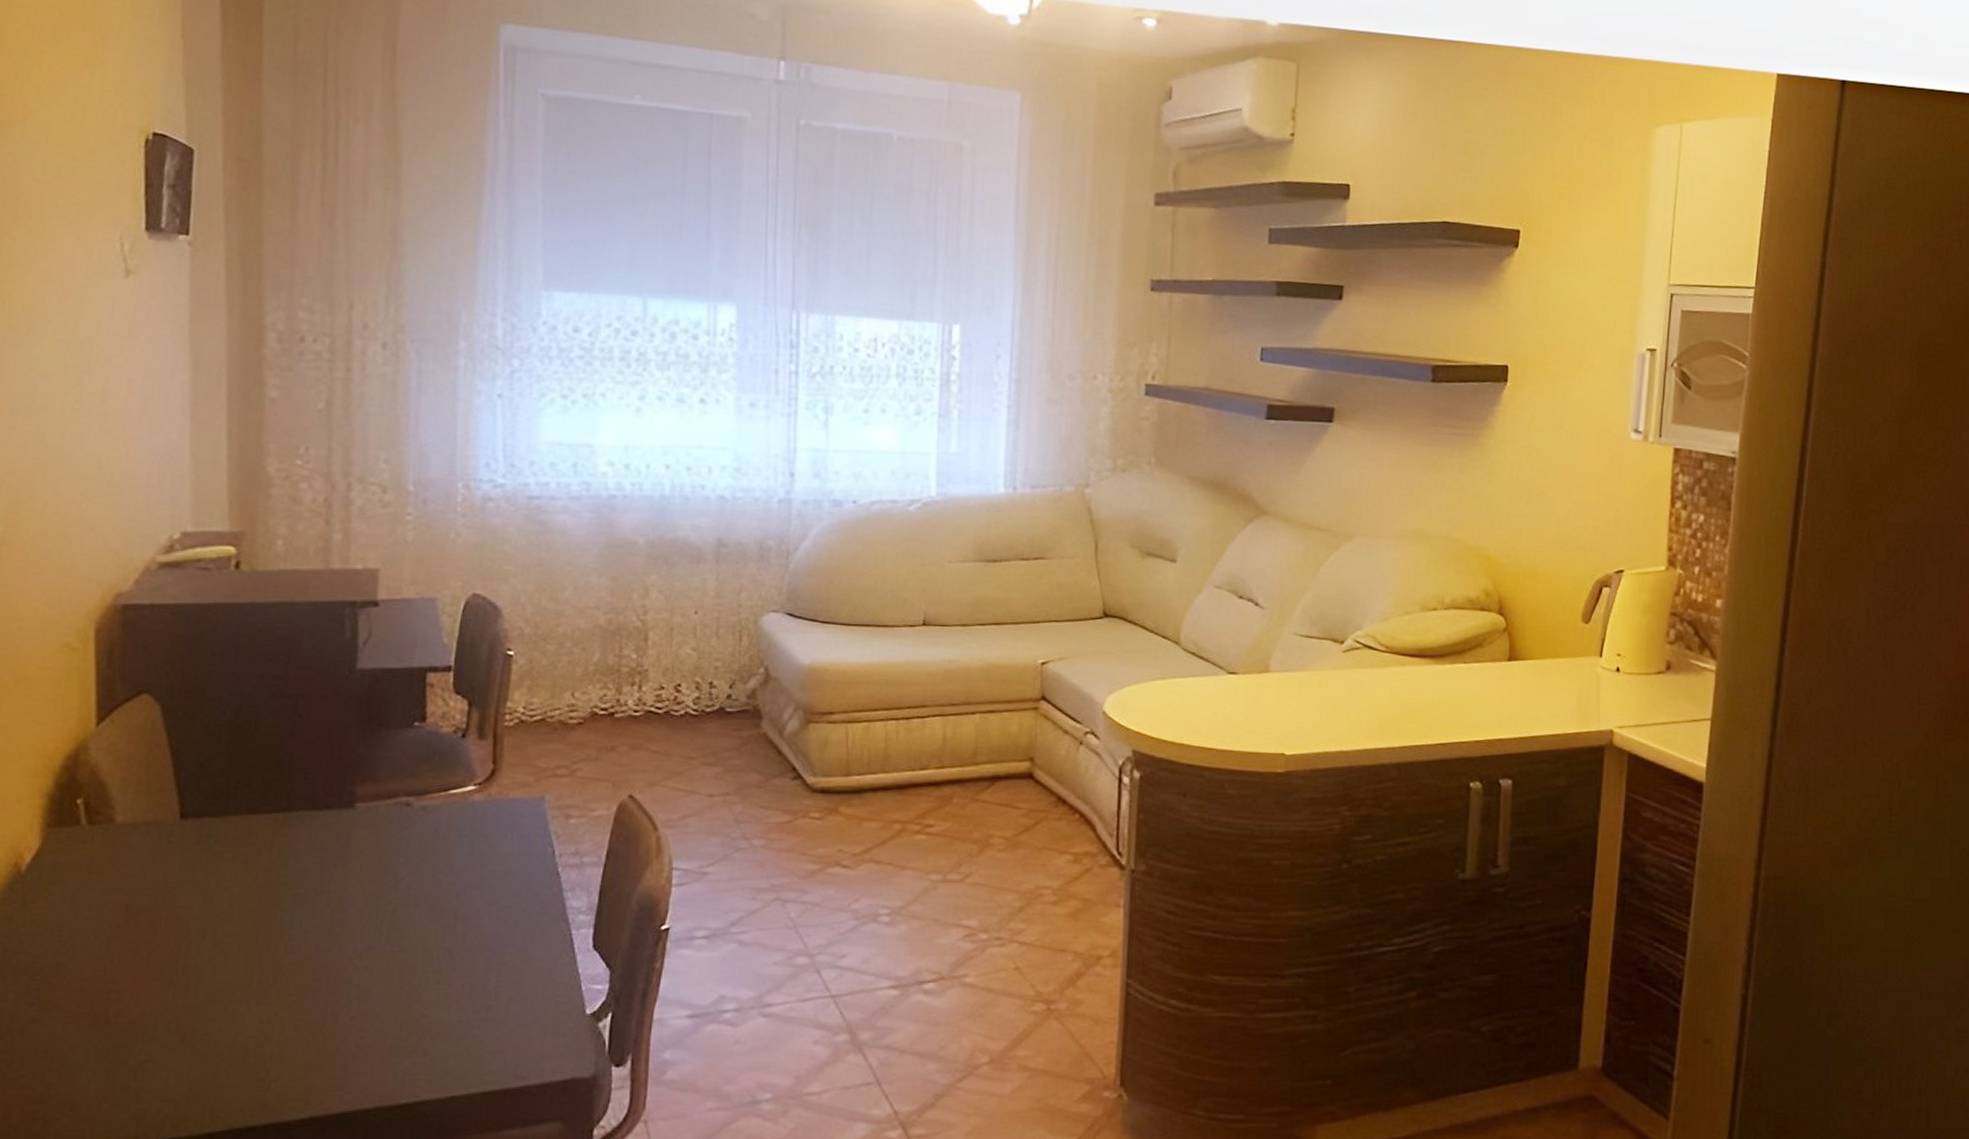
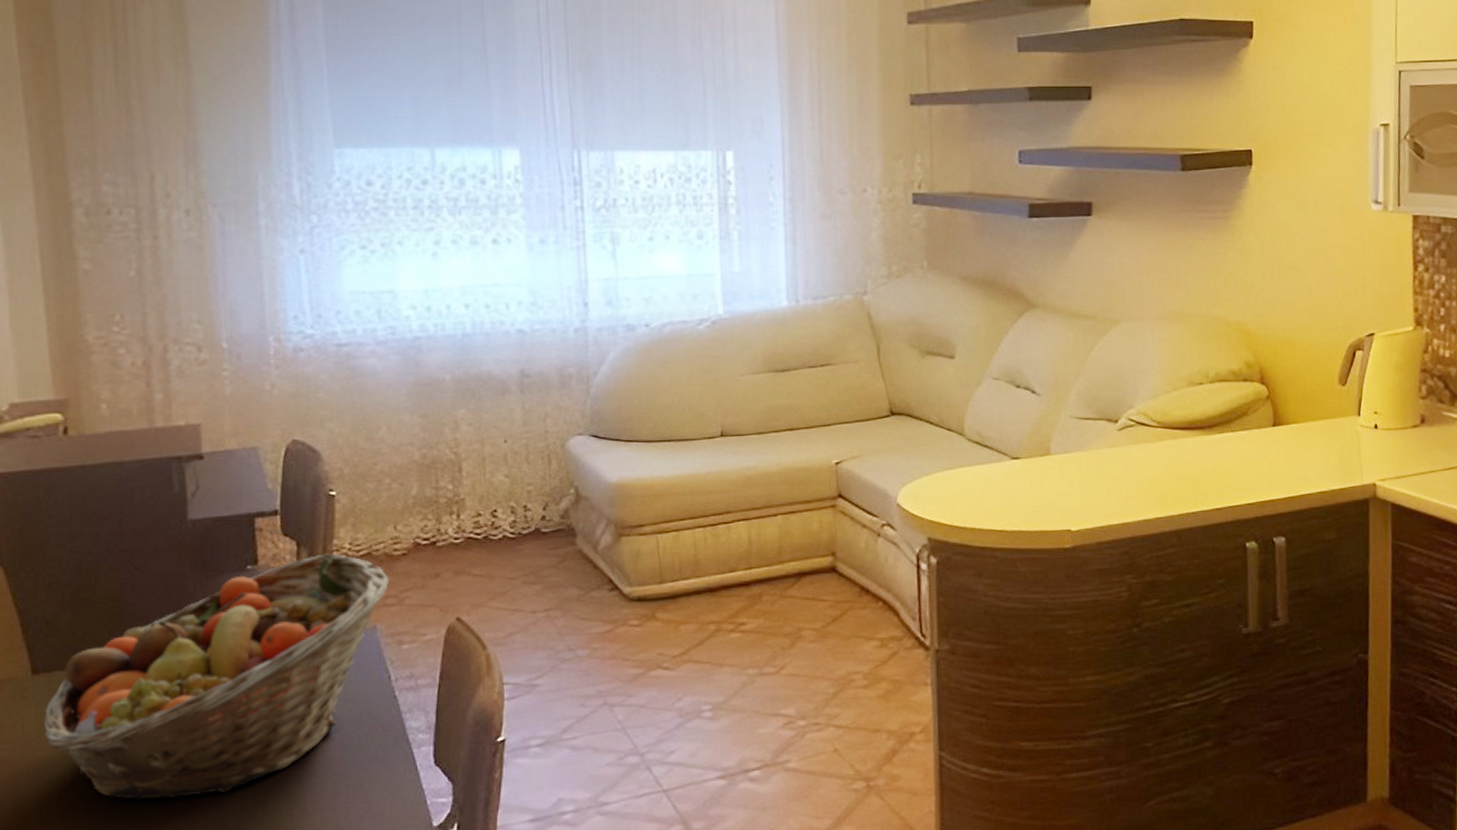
fruit basket: none [186,716,563,963] -> present [43,553,390,799]

